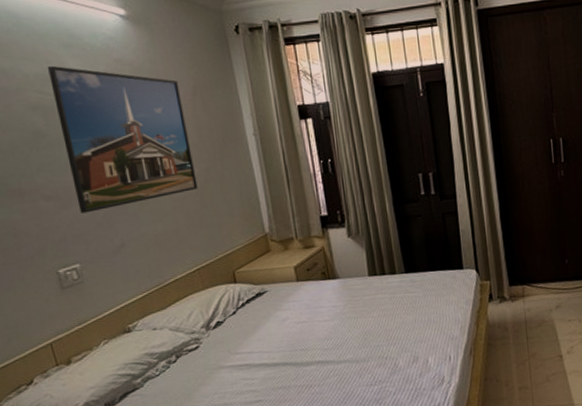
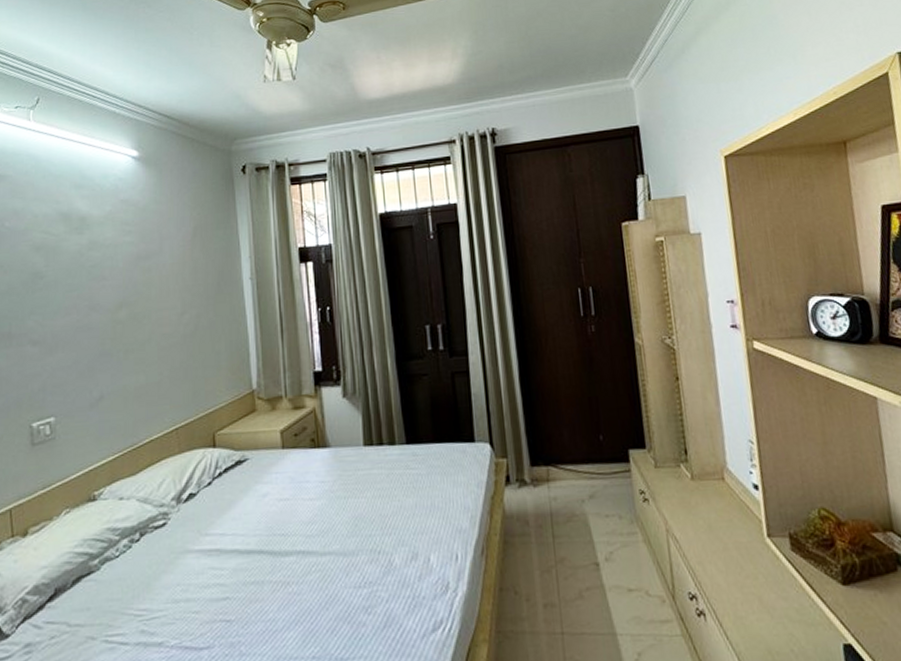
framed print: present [47,65,198,214] -> none [56,206,186,361]

